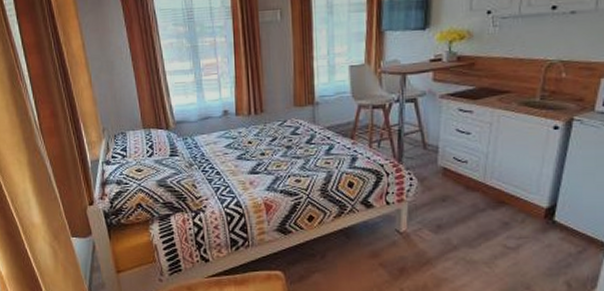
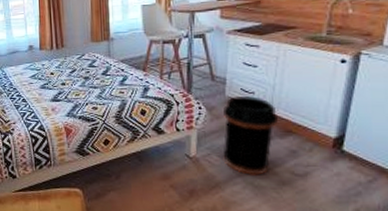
trash can: none [434,164,492,250] -> present [223,95,279,175]

